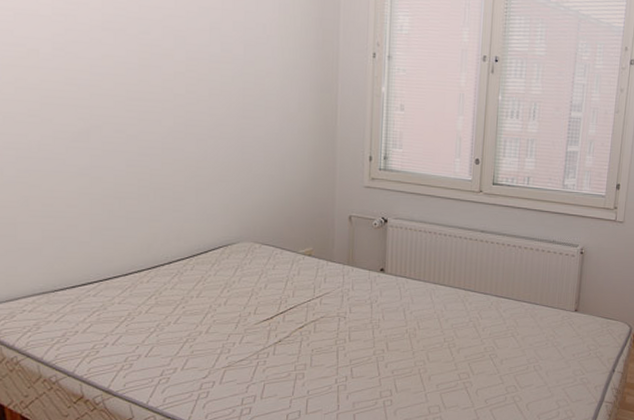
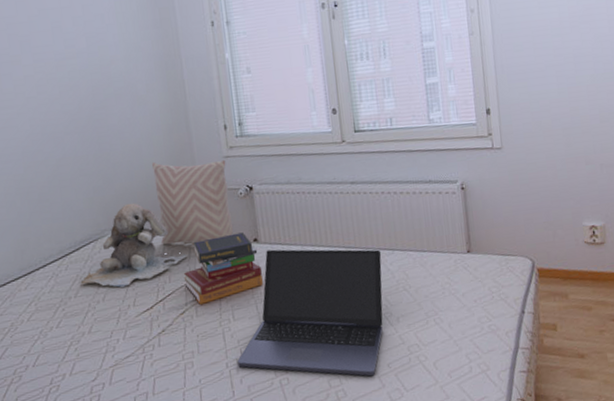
stuffed animal: none [204,216,317,296] -> present [80,203,190,289]
pillow: none [291,181,366,264] -> present [152,159,234,245]
books: none [307,261,383,322] -> present [183,232,263,304]
laptop: none [347,281,498,409] -> present [237,249,383,377]

